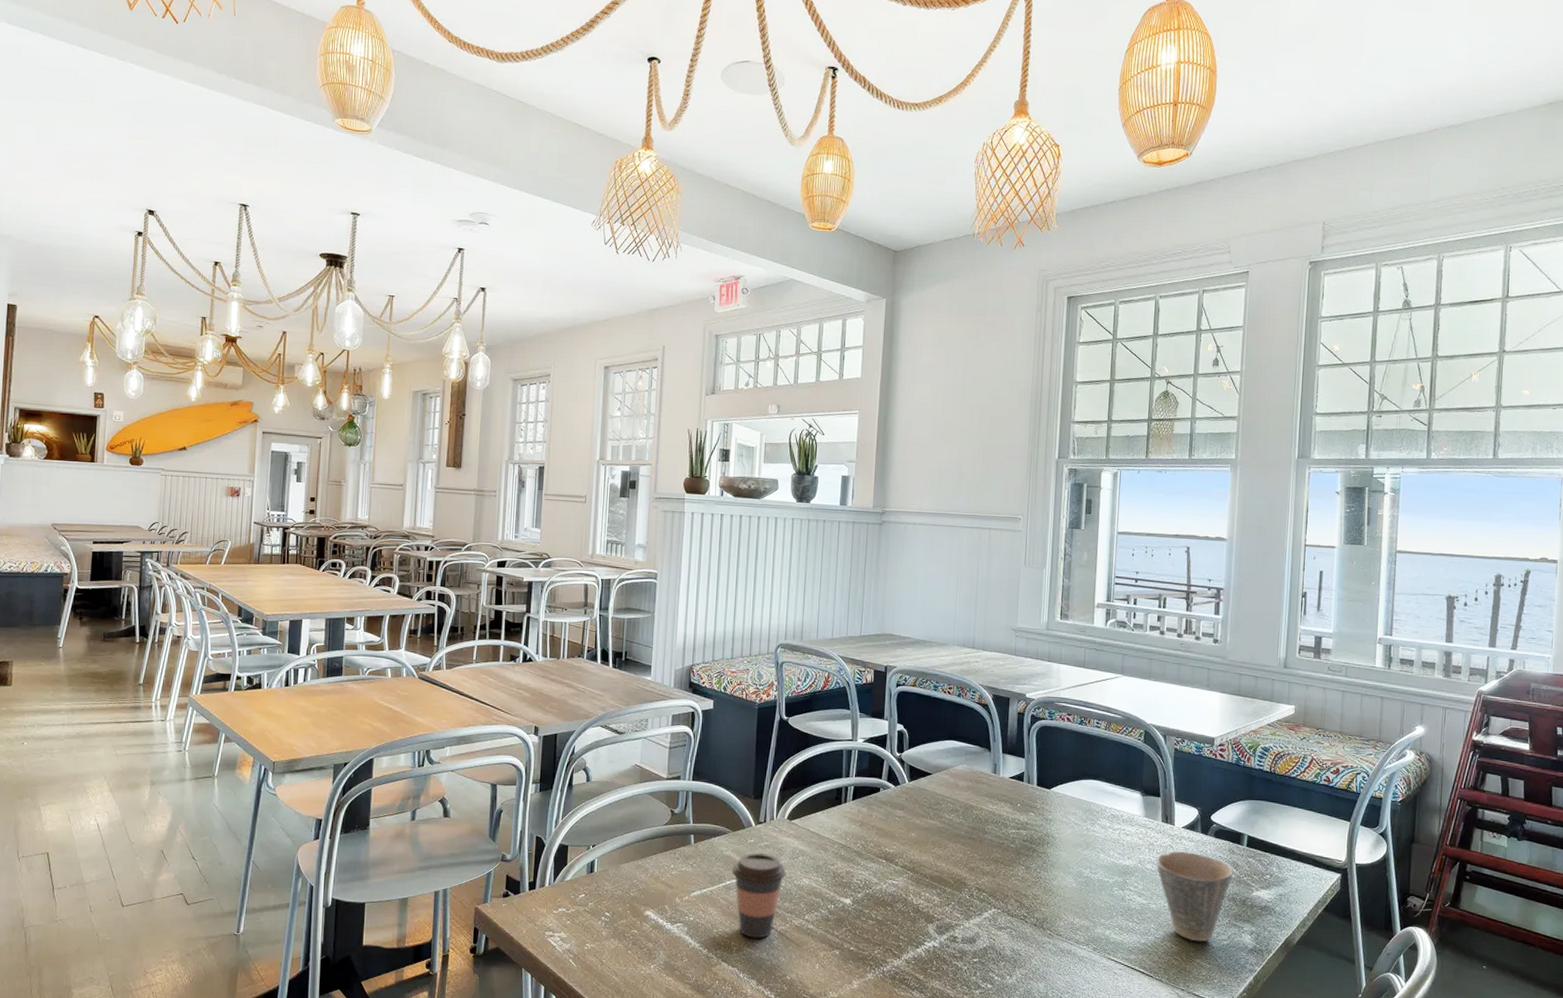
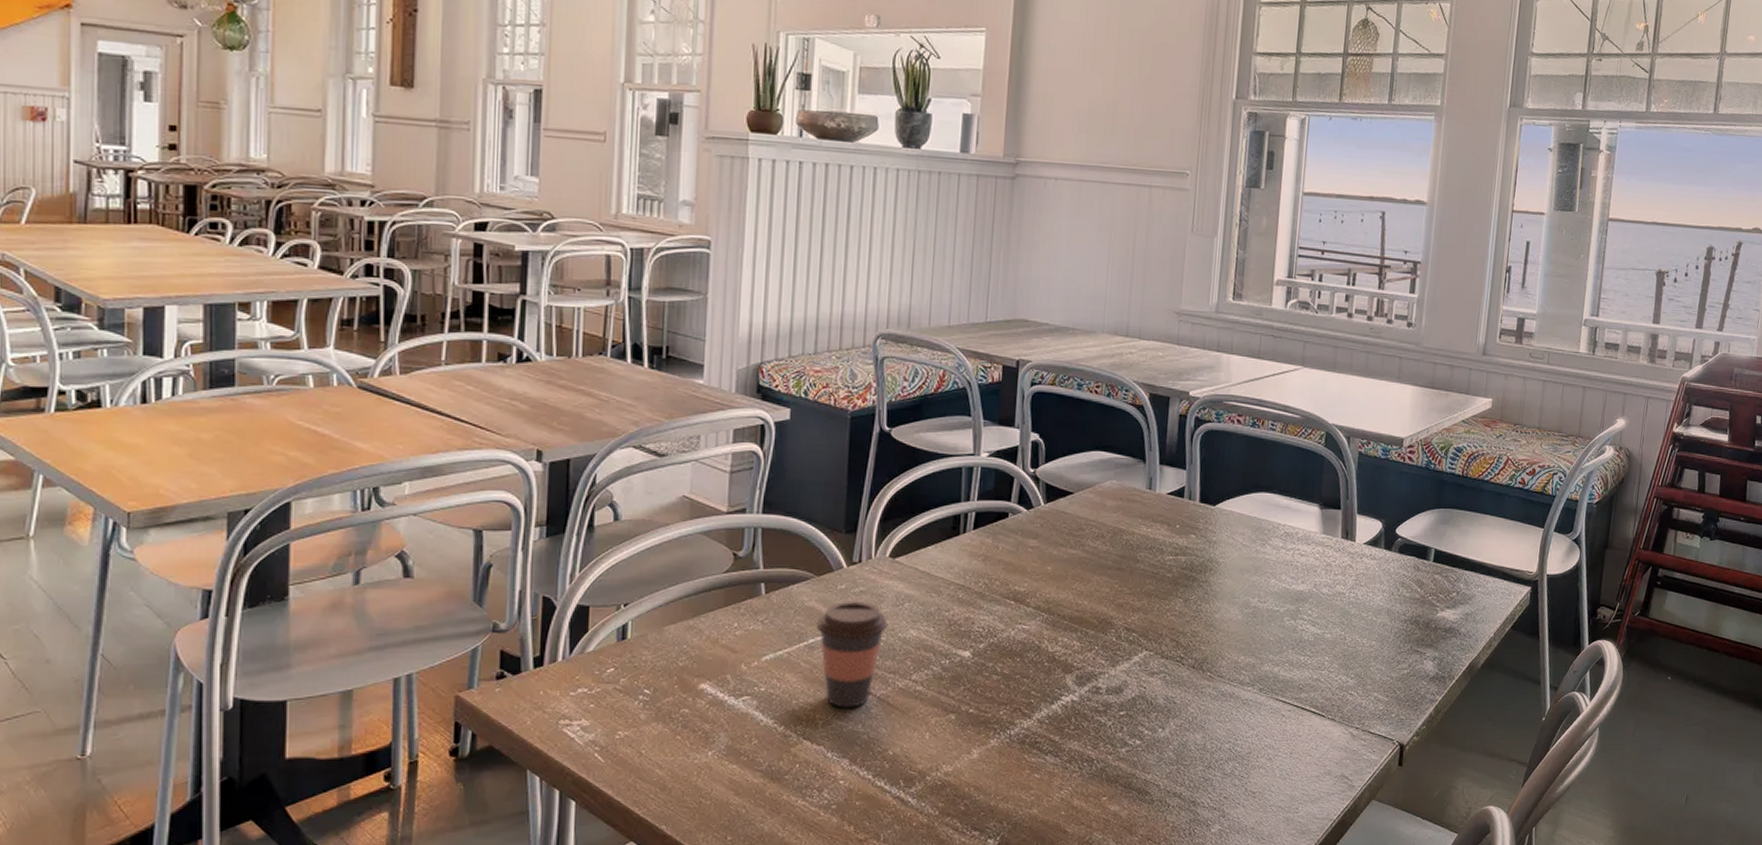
cup: present [1156,850,1233,942] -> none [1333,570,1417,673]

